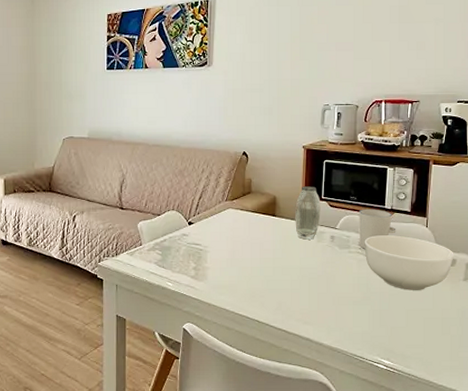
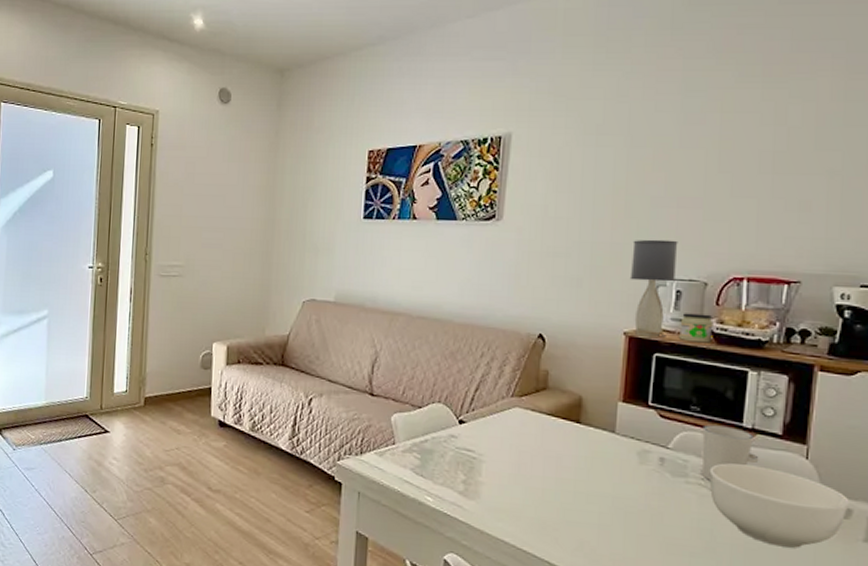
vase: present [295,186,321,240] -> none [608,386,647,460]
table lamp: none [305,75,338,148] -> present [629,239,678,338]
jar: none [341,129,363,150] -> present [679,313,713,343]

